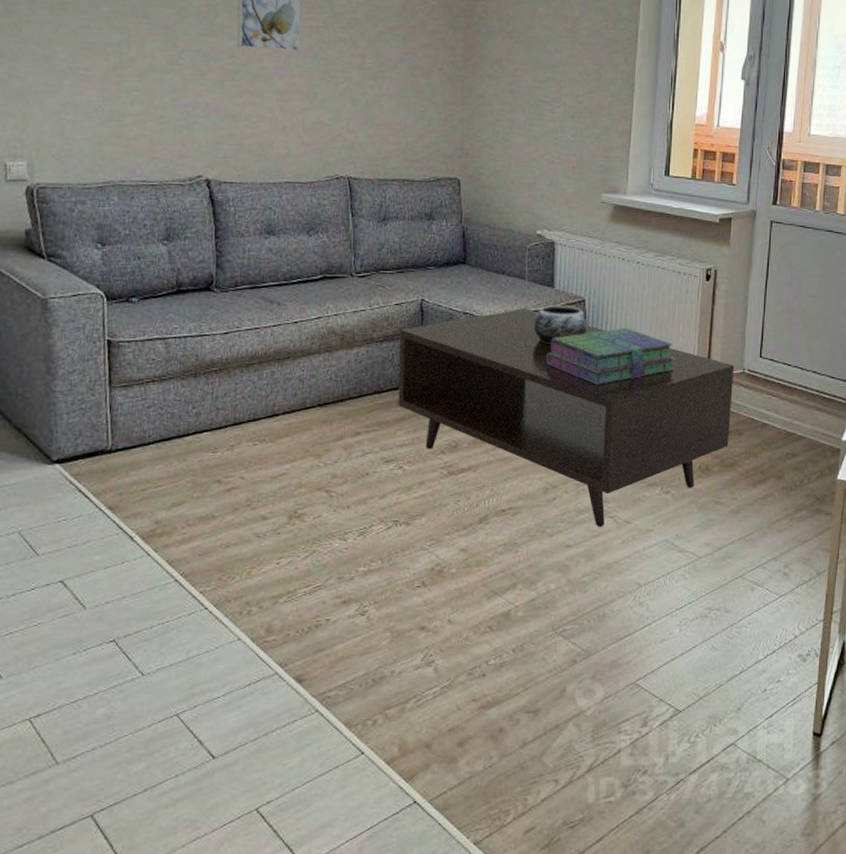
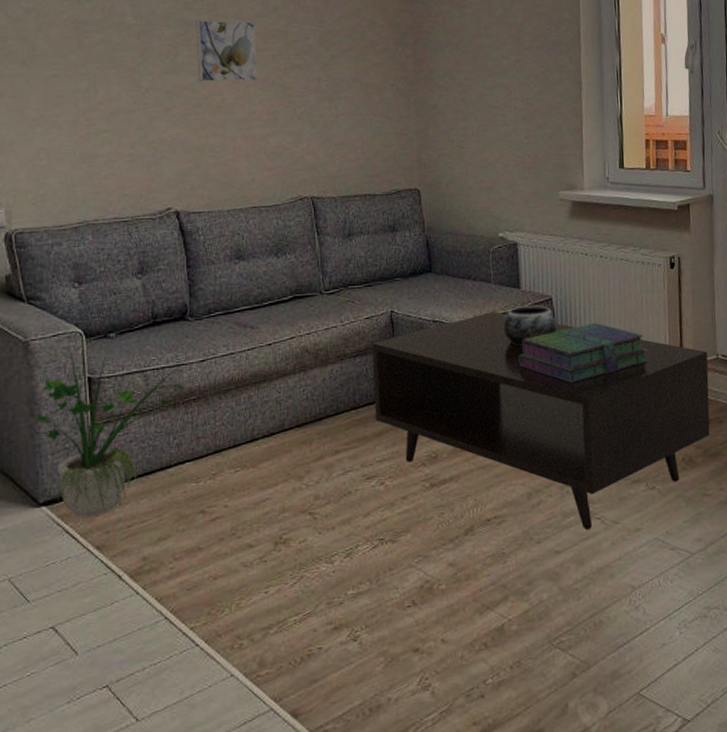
potted plant: none [42,308,209,477] -> present [26,347,187,517]

